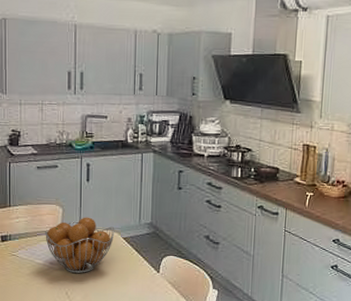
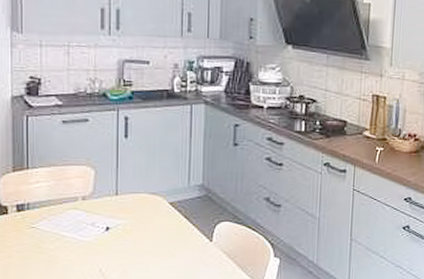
fruit basket: present [45,217,115,274] -> none [73,179,159,247]

